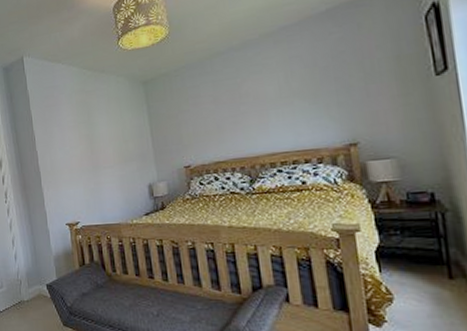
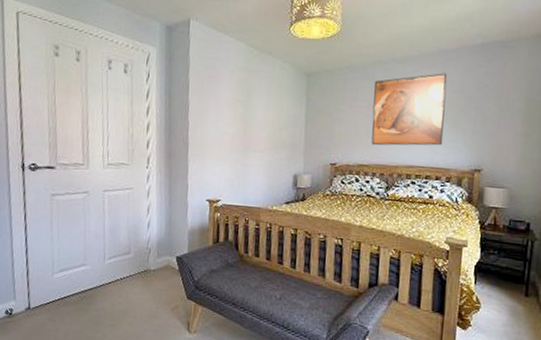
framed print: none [214,49,305,140] -> present [371,73,447,146]

